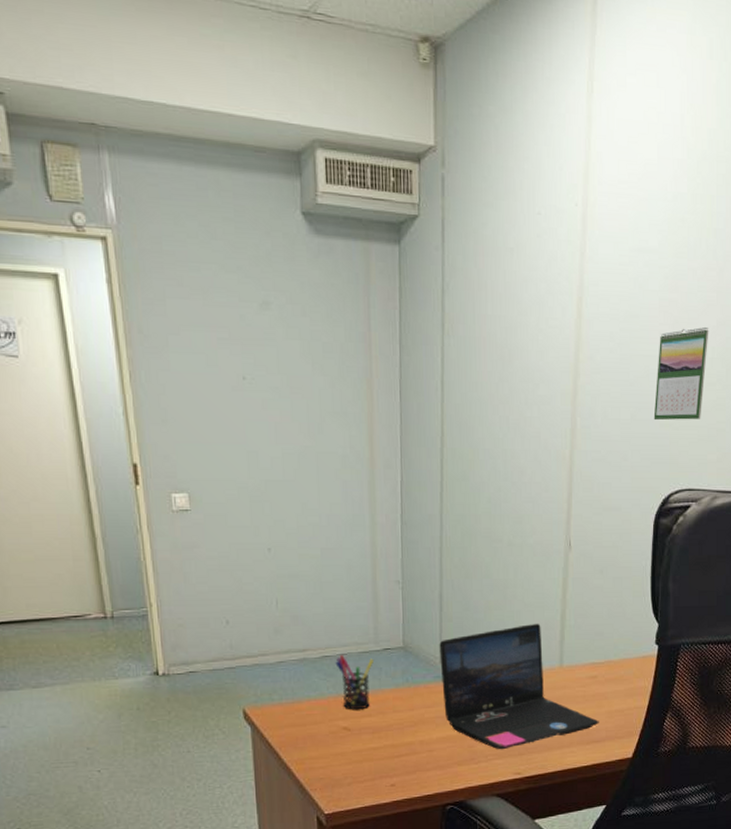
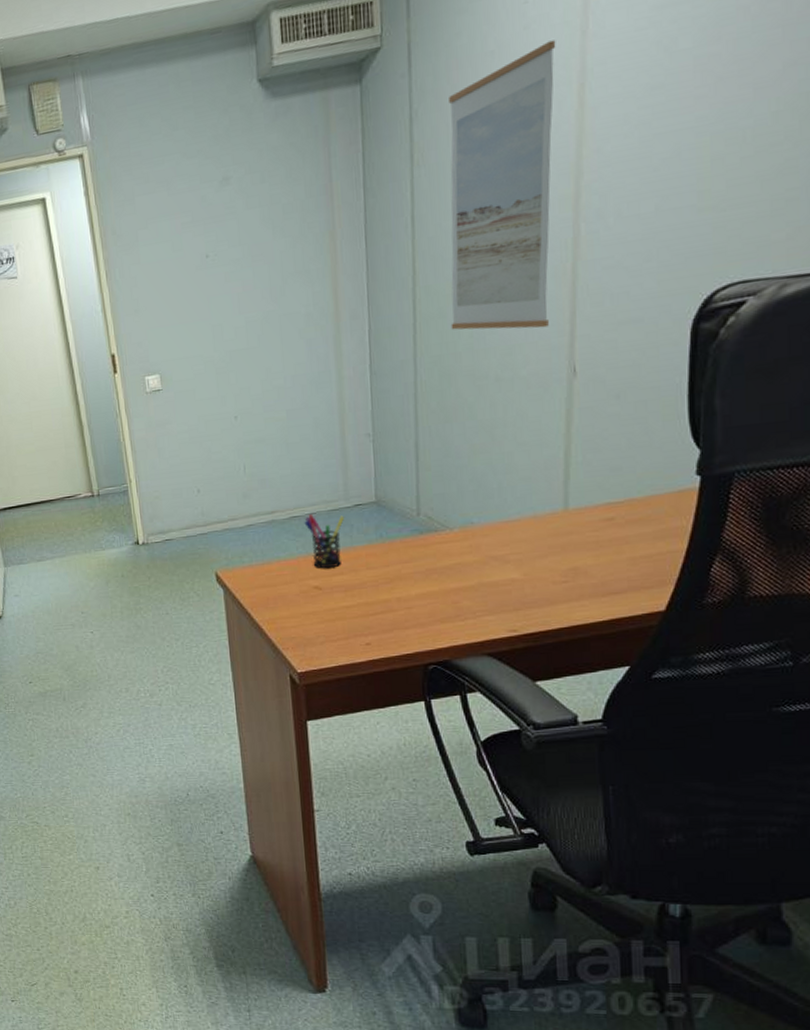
laptop: present [439,623,599,750] -> none [416,463,619,606]
wall art: none [472,253,562,503] -> present [449,39,556,330]
calendar: present [653,326,709,421] -> none [688,74,771,206]

